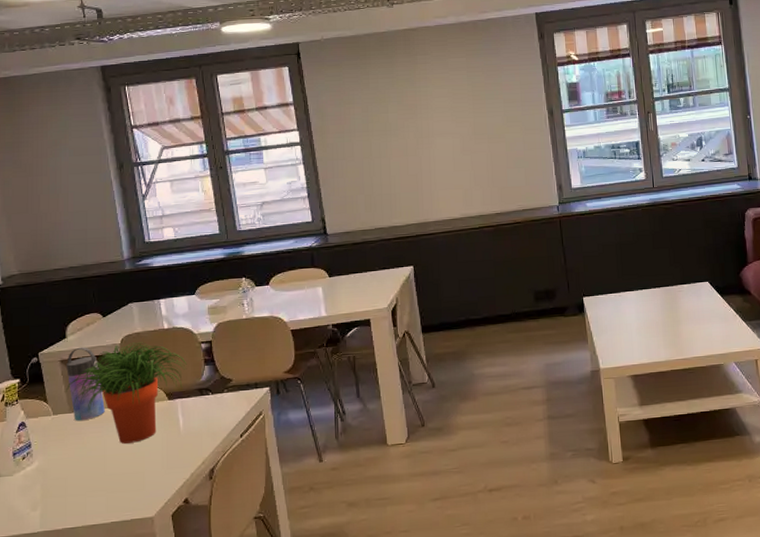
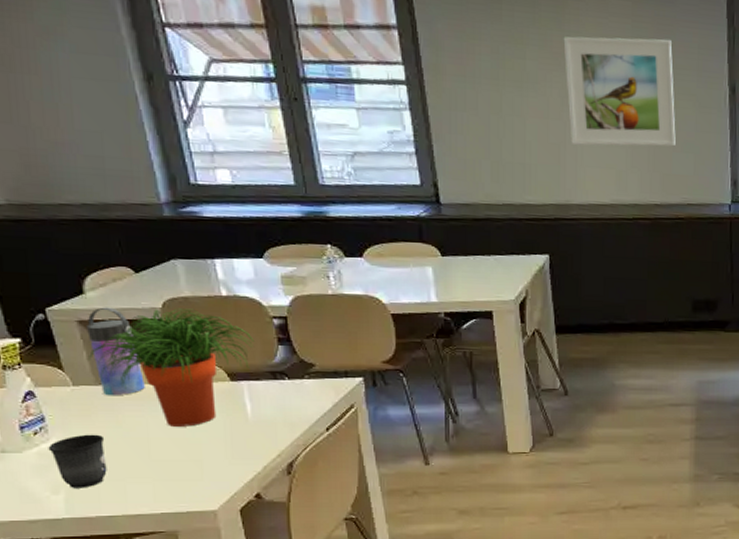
mug: none [32,455,73,505] -> present [48,434,107,488]
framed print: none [416,81,509,173] -> present [563,36,676,147]

